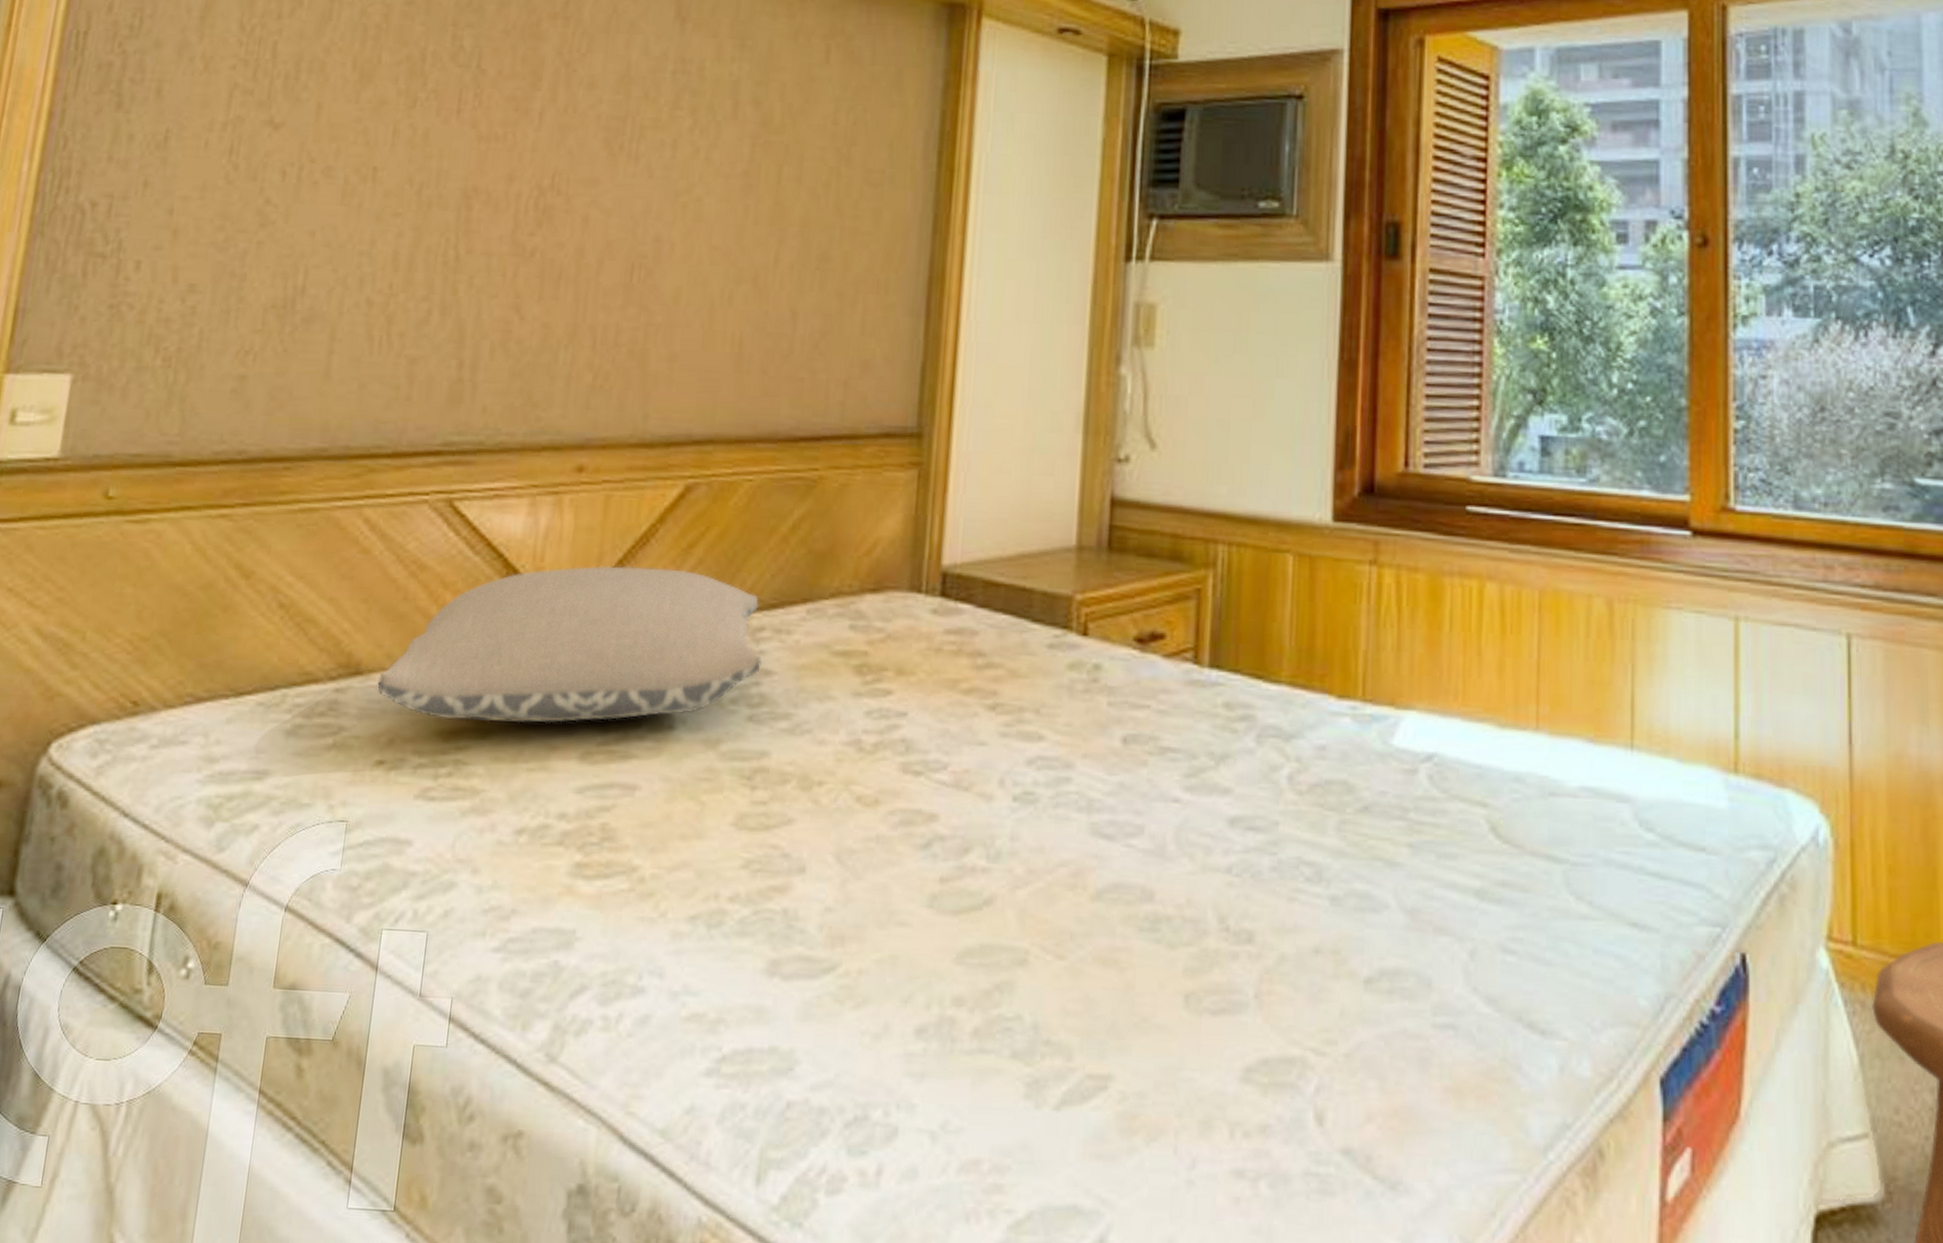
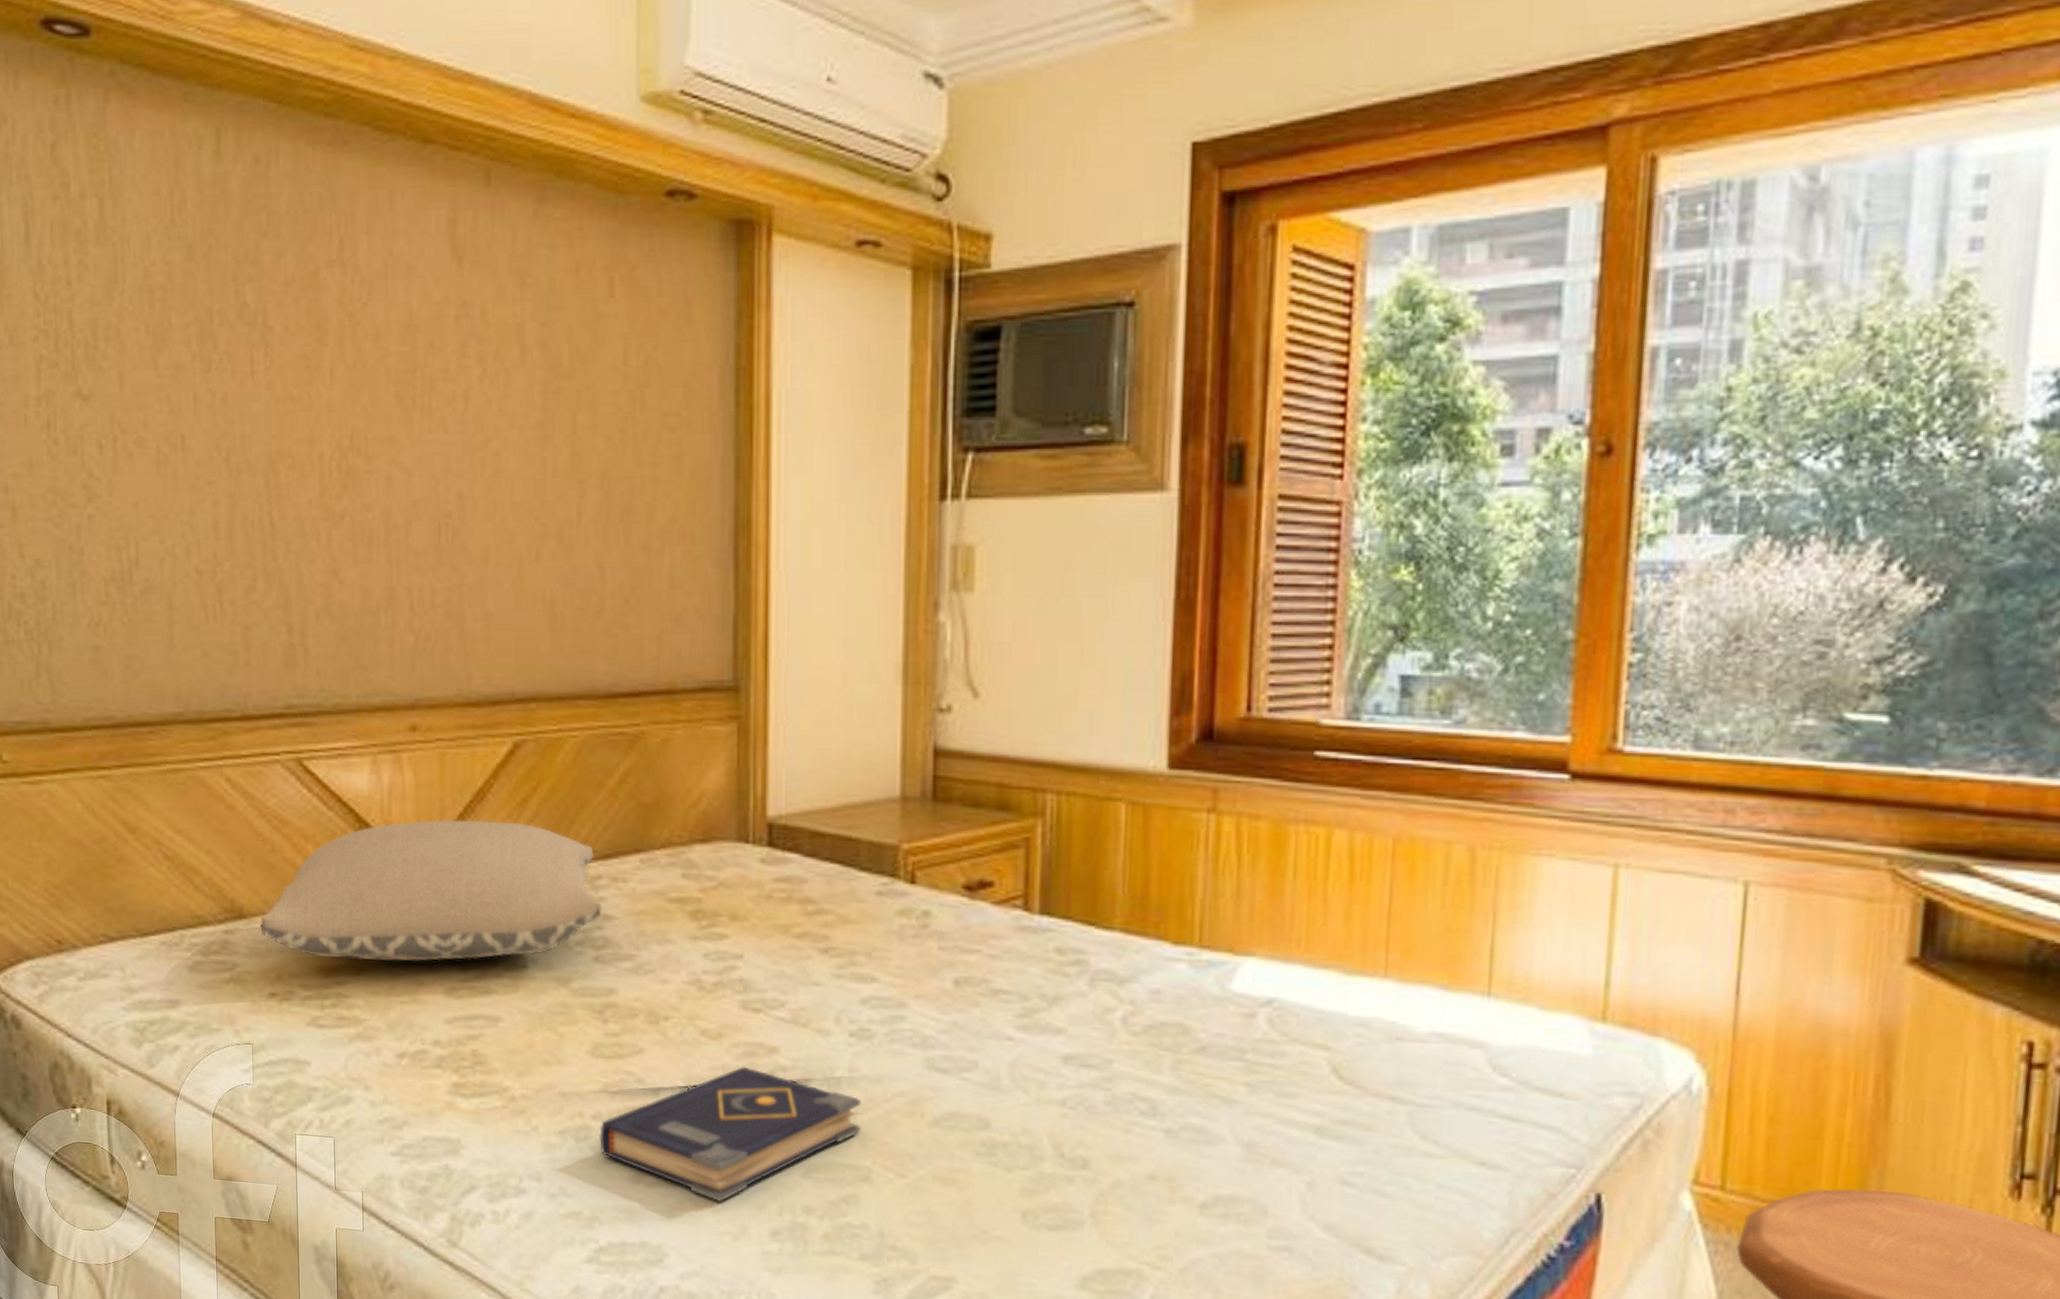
book: none [734,836,1022,995] -> present [600,1066,862,1202]

